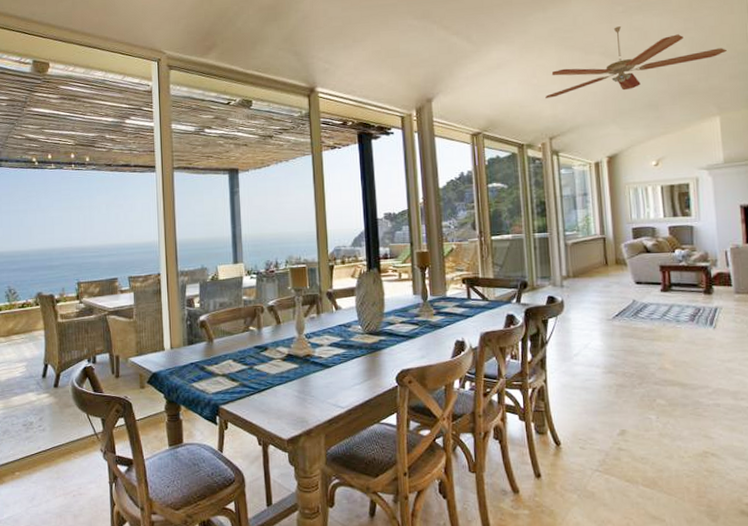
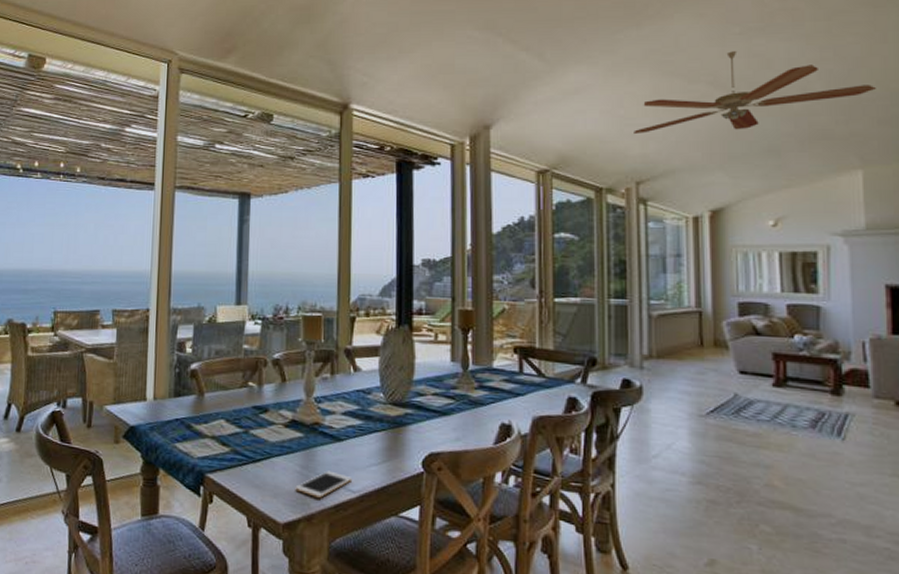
cell phone: none [295,392,341,415] -> present [295,470,353,498]

